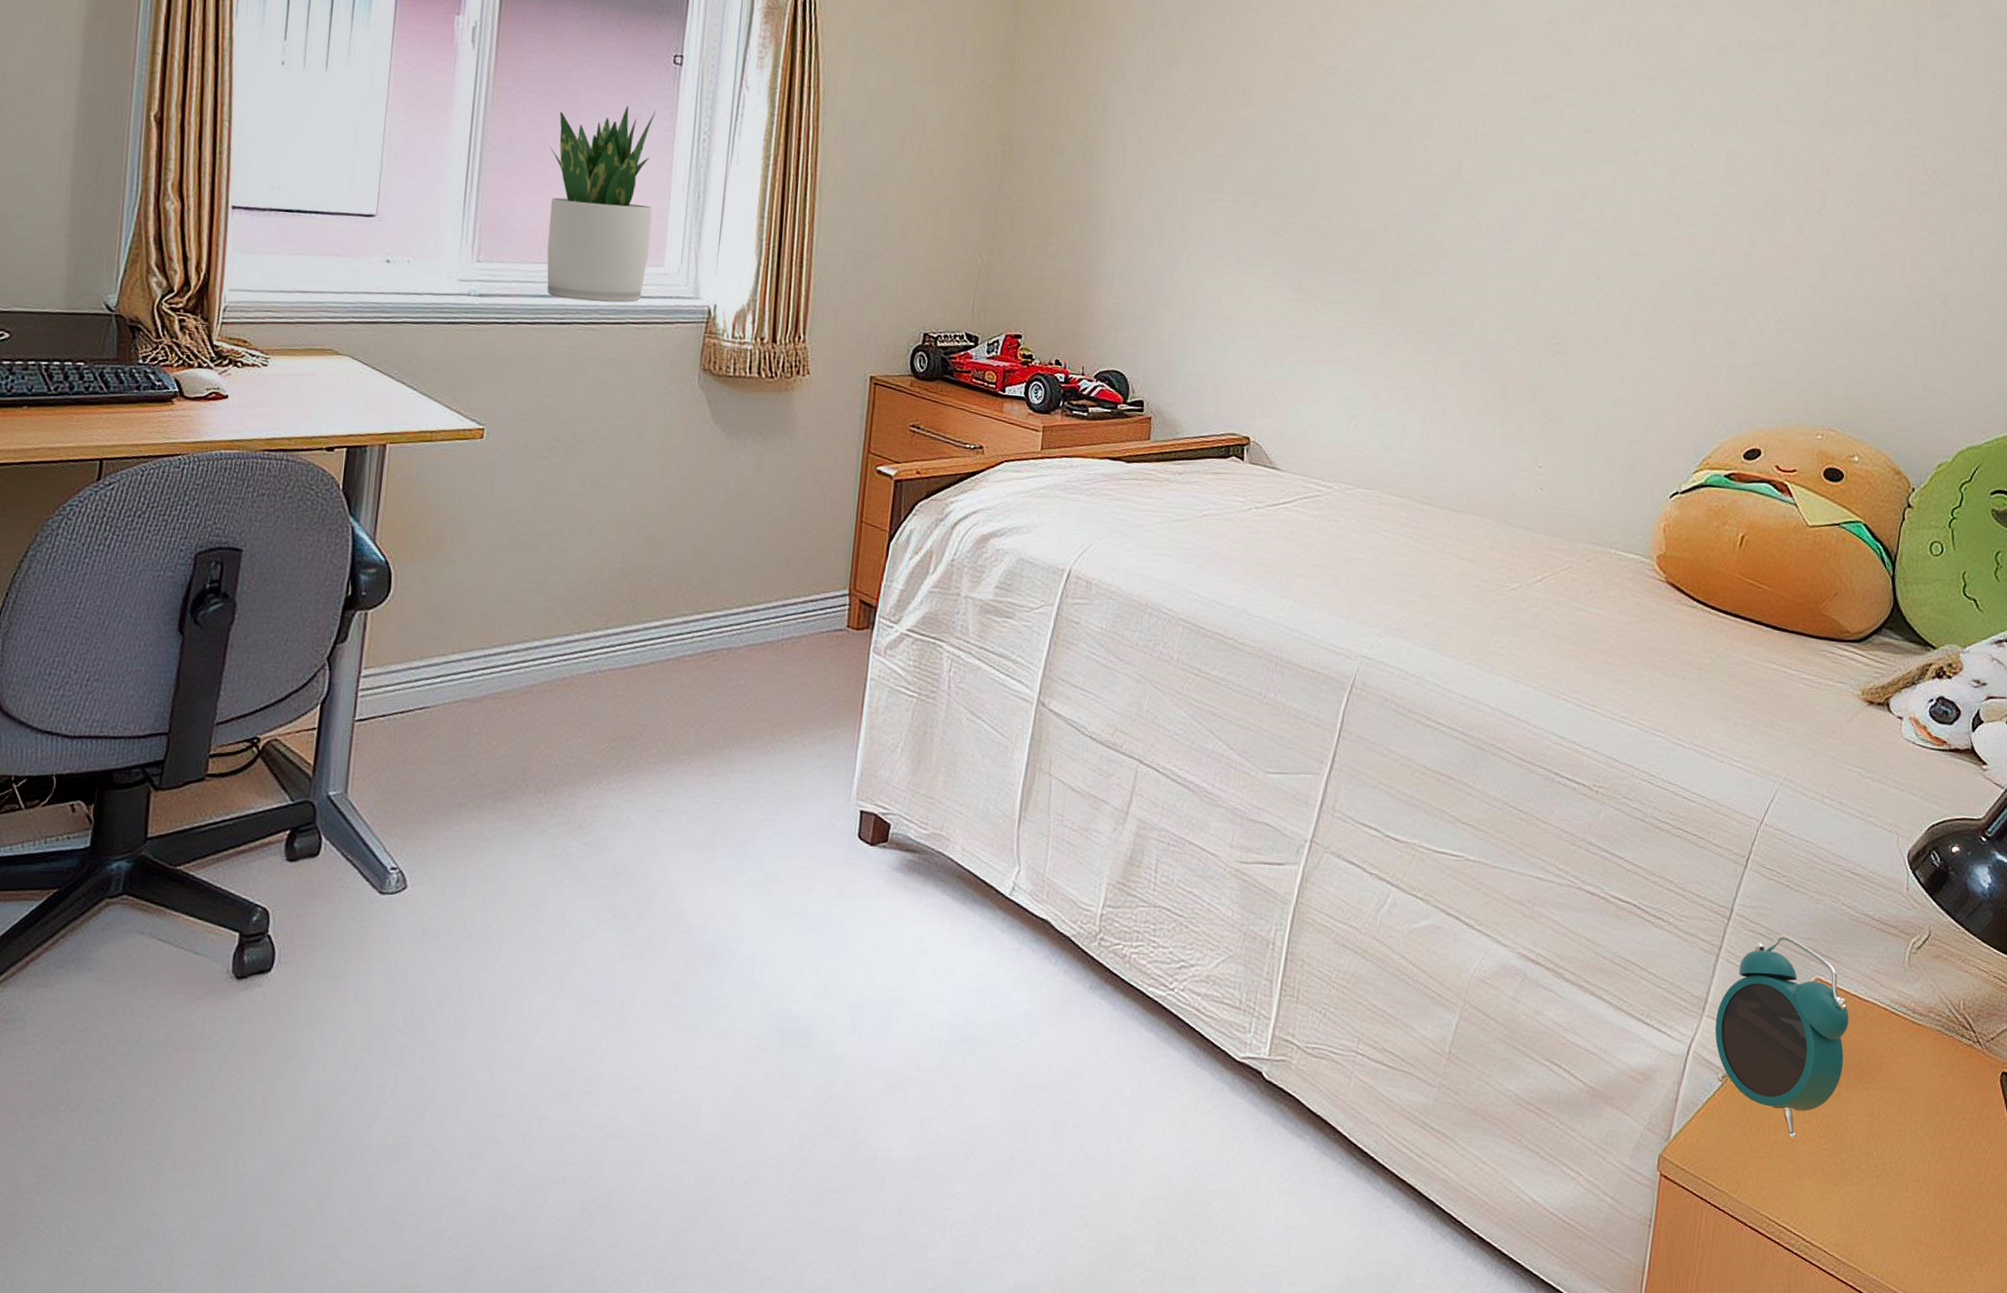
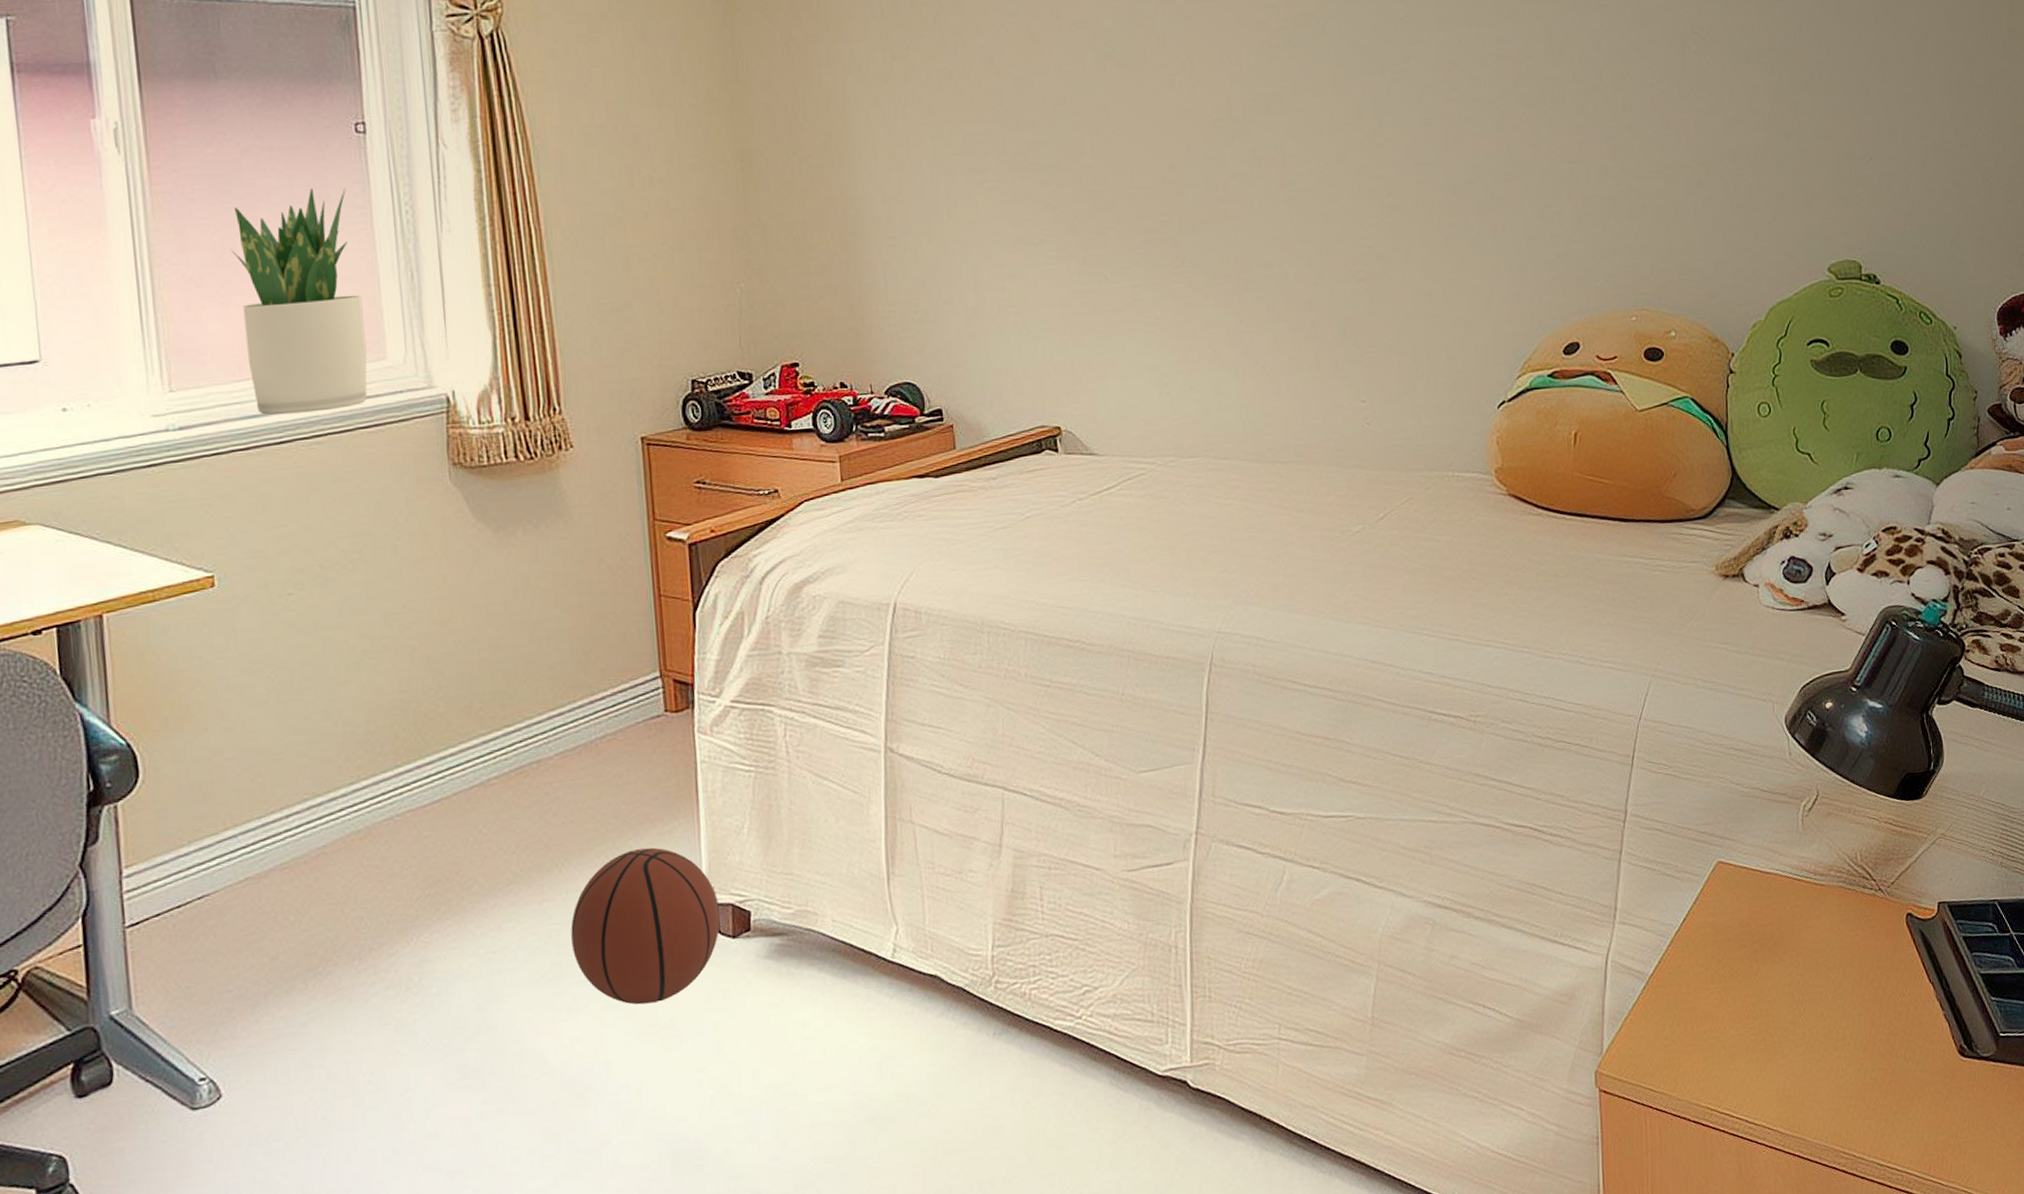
basketball: none [728,746,864,889] -> present [571,847,720,1005]
alarm clock: present [1714,935,1849,1140] -> none [1627,825,1757,1027]

